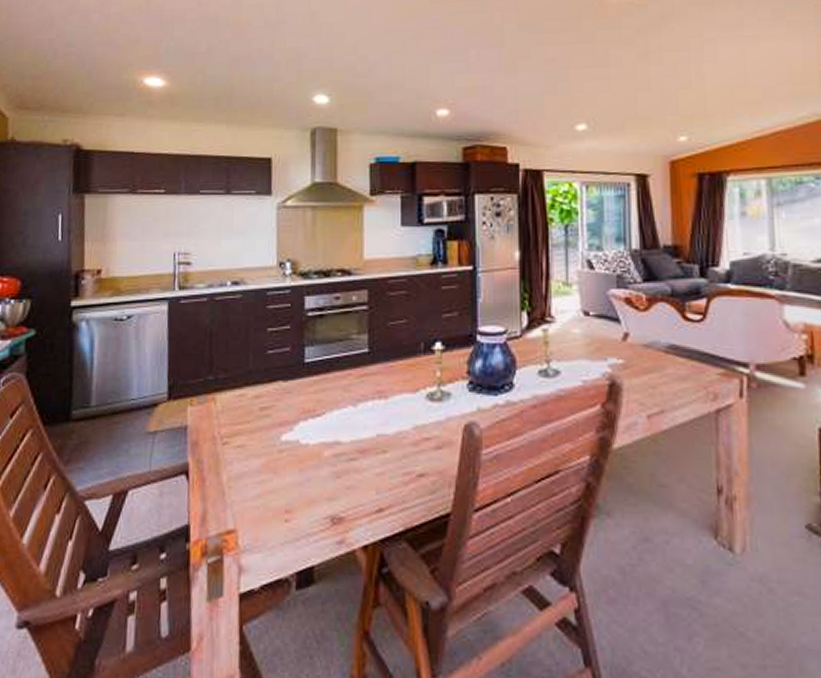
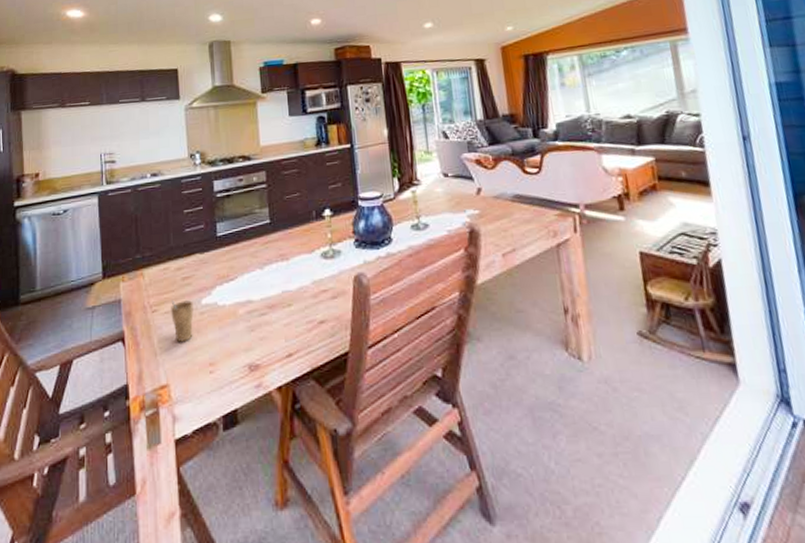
cup: none [244,433,271,482] -> present [171,300,194,342]

